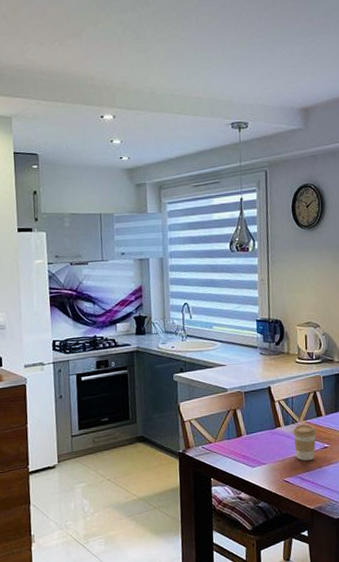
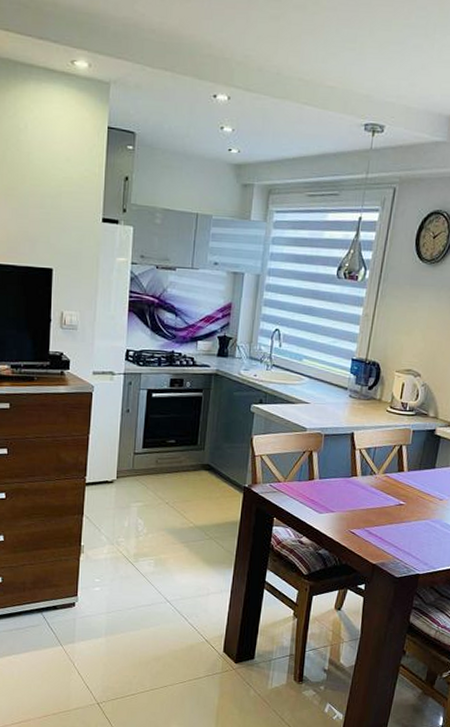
coffee cup: present [293,424,317,461] -> none [367,477,395,516]

